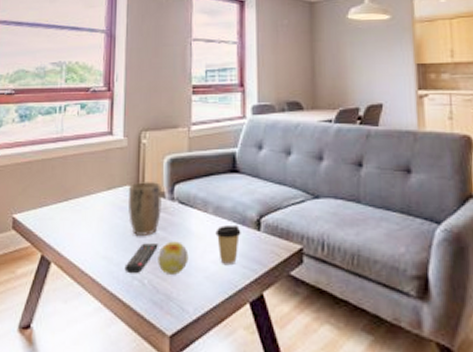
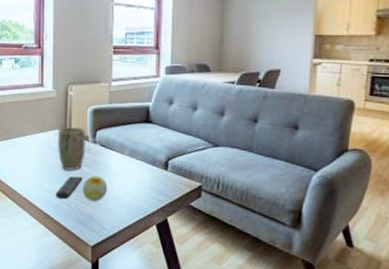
coffee cup: present [215,225,241,266] -> none [130,165,152,196]

